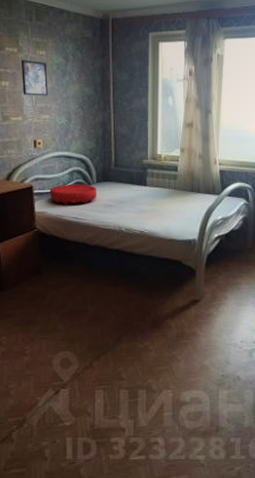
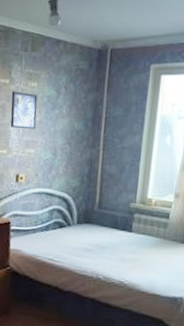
cushion: present [50,184,97,204] -> none [27,223,77,245]

